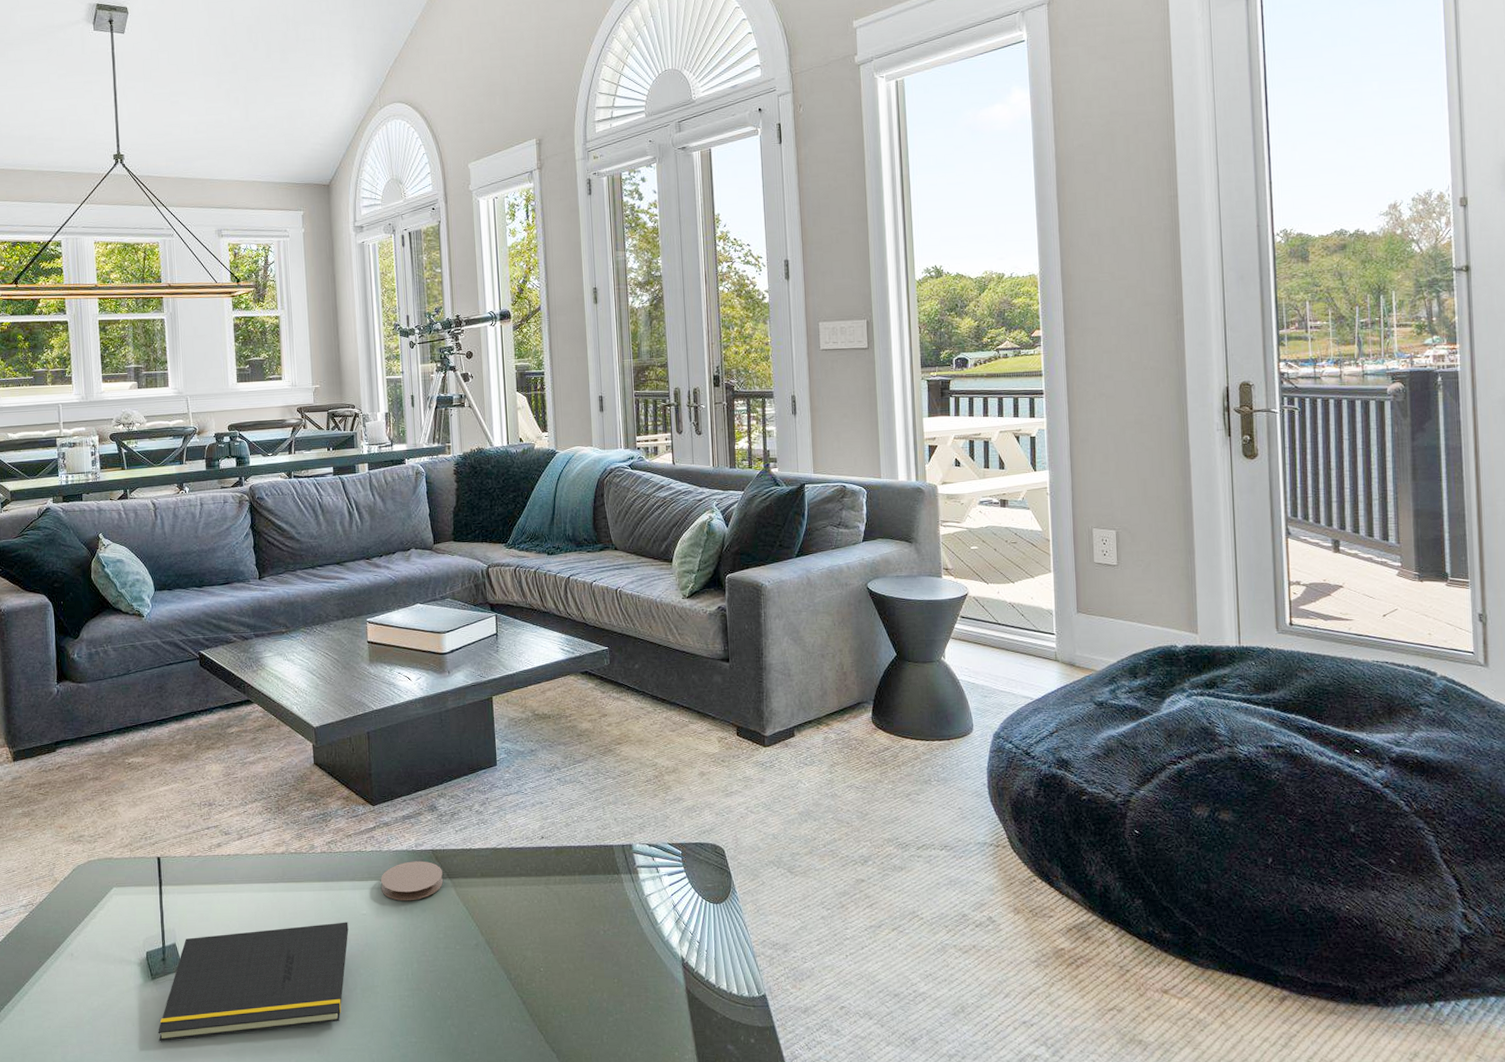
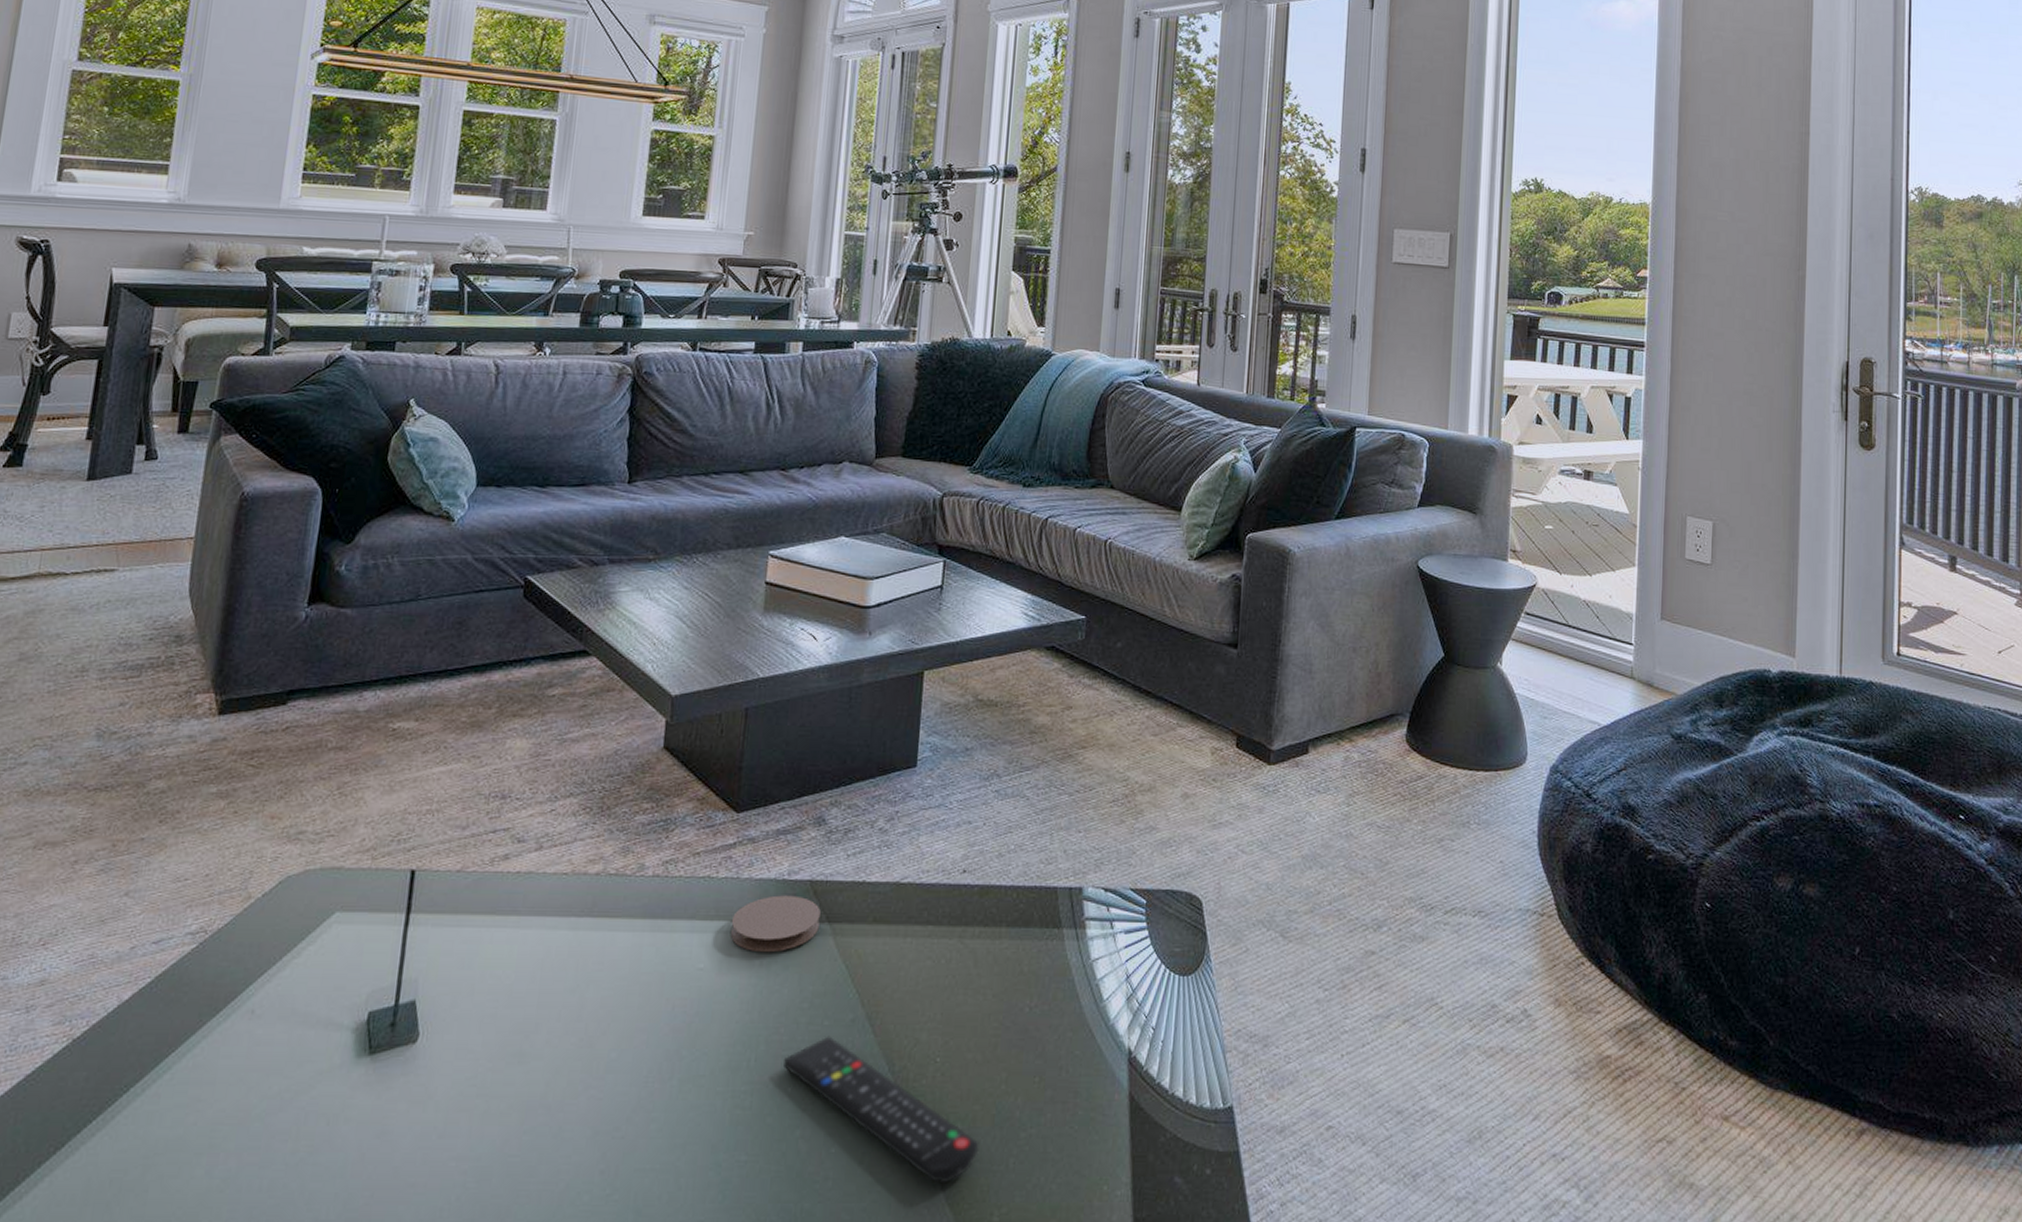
notepad: present [158,922,349,1042] -> none [363,979,676,1151]
remote control: none [432,956,580,1054] -> present [783,1036,980,1184]

